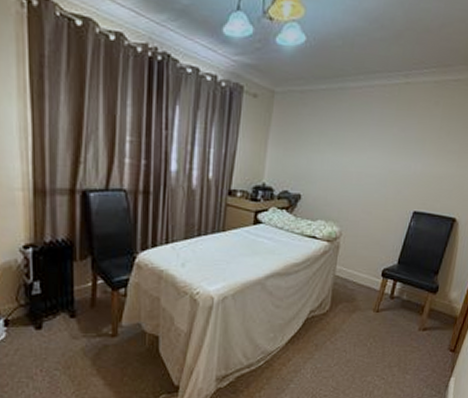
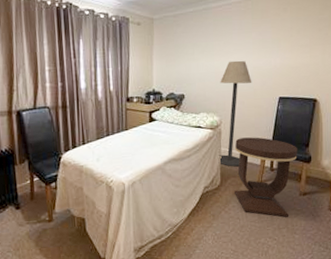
floor lamp: none [331,159,385,290] -> present [218,60,252,167]
side table: none [344,256,425,354] -> present [235,137,297,217]

